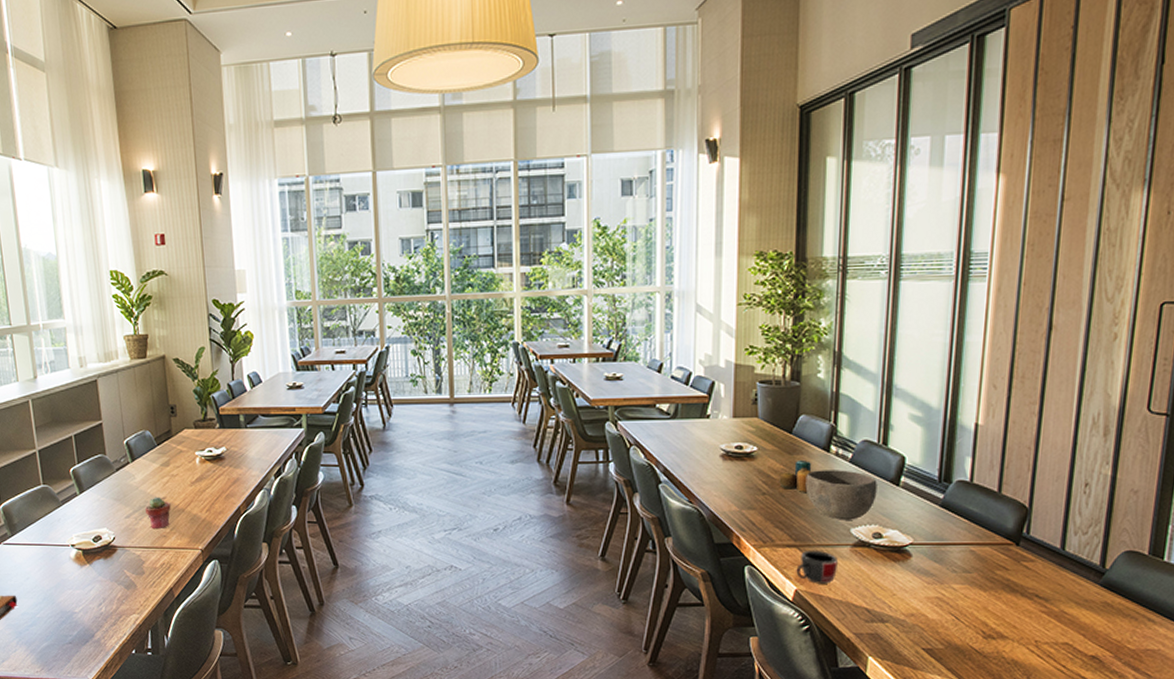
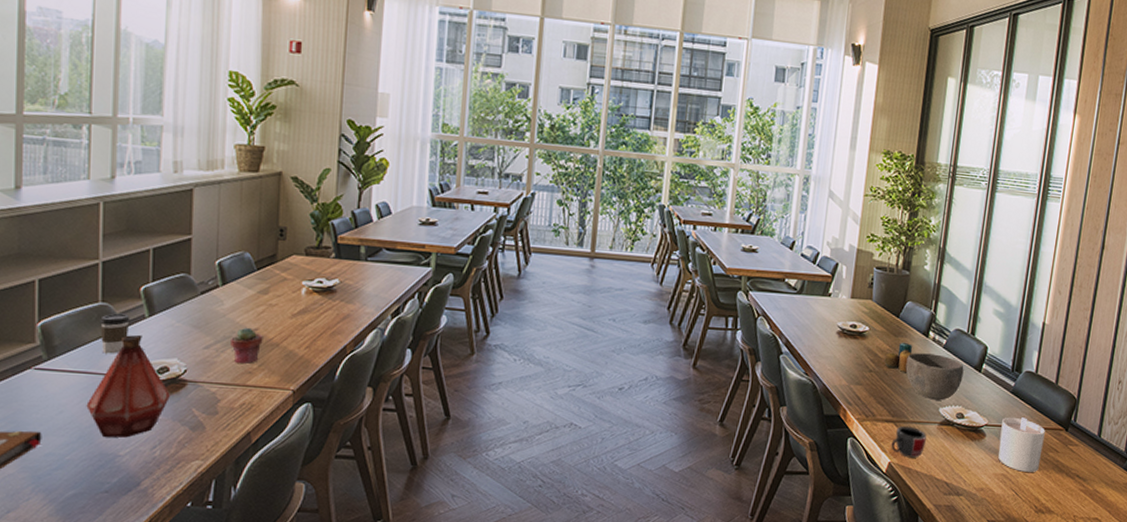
coffee cup: none [44,493,67,528] -> present [100,313,130,354]
bottle: none [45,510,107,598] -> present [86,334,171,438]
candle: none [929,533,989,594] -> present [998,417,1045,472]

